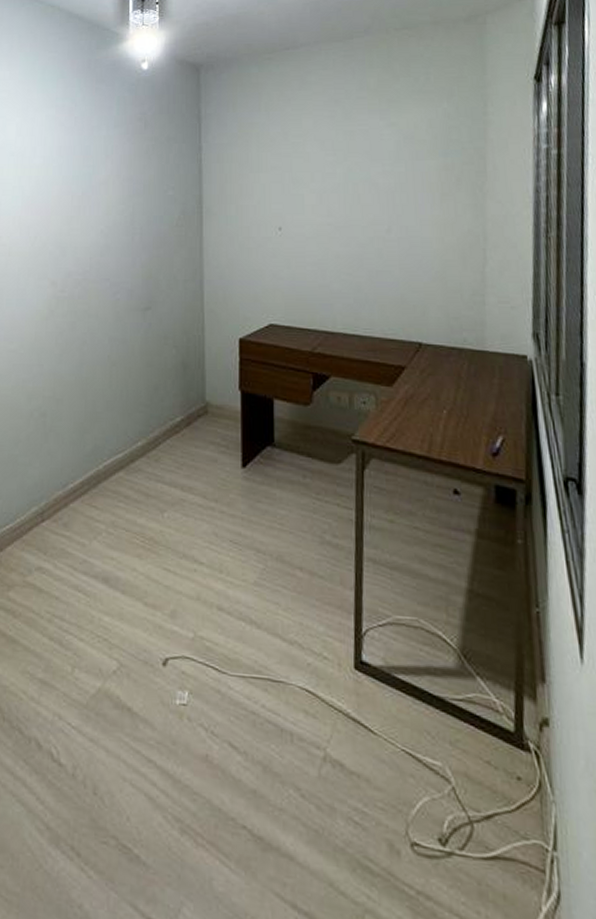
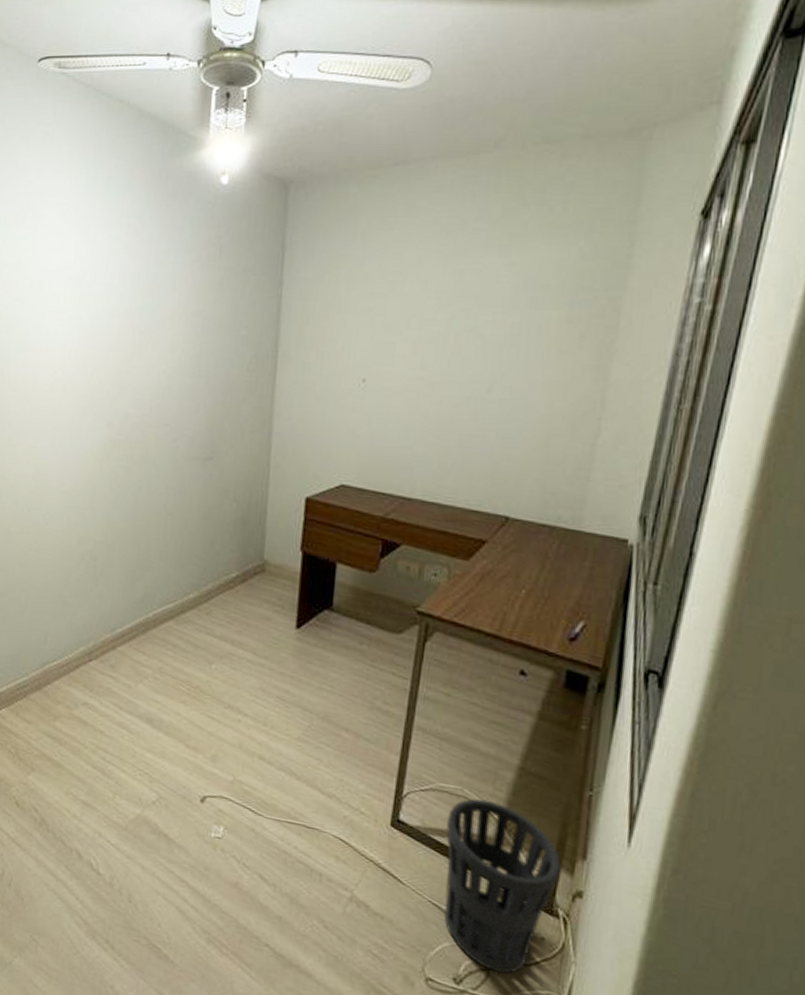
wastebasket: none [408,629,524,826] -> present [443,798,561,974]

